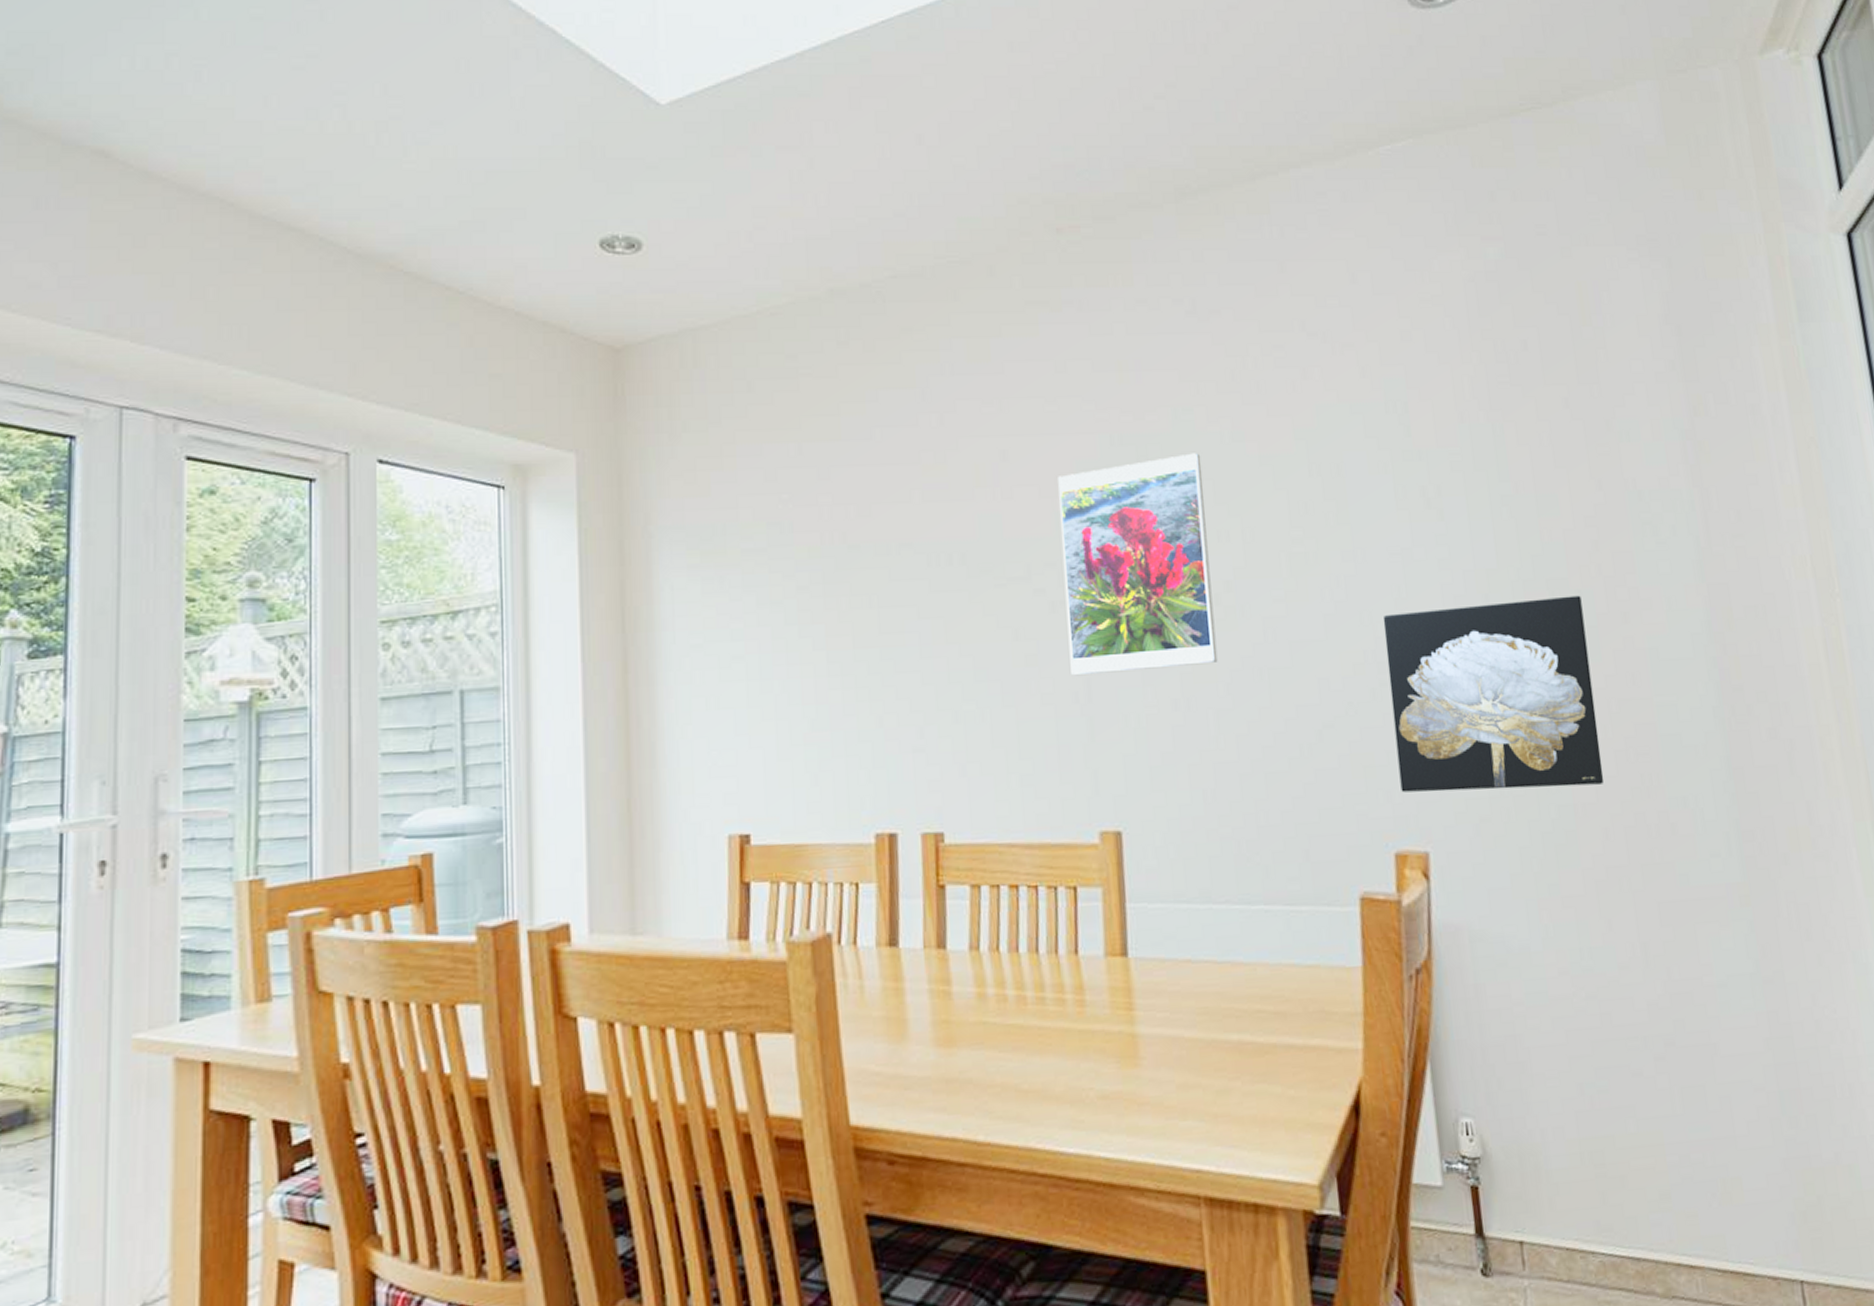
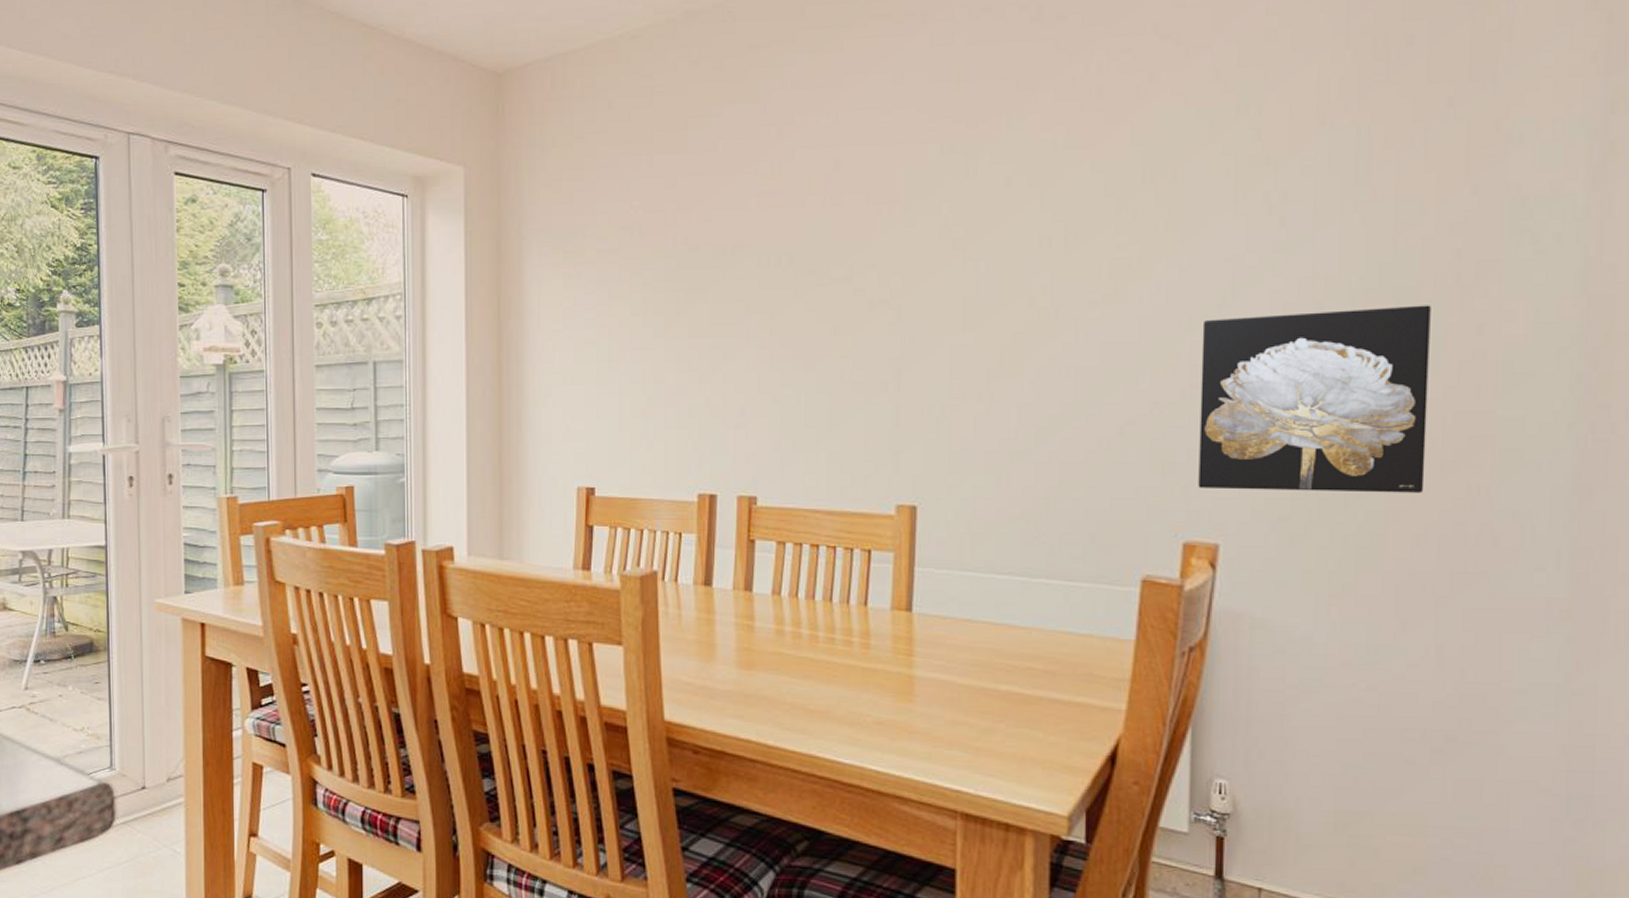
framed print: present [1058,453,1218,676] -> none [883,160,1031,368]

